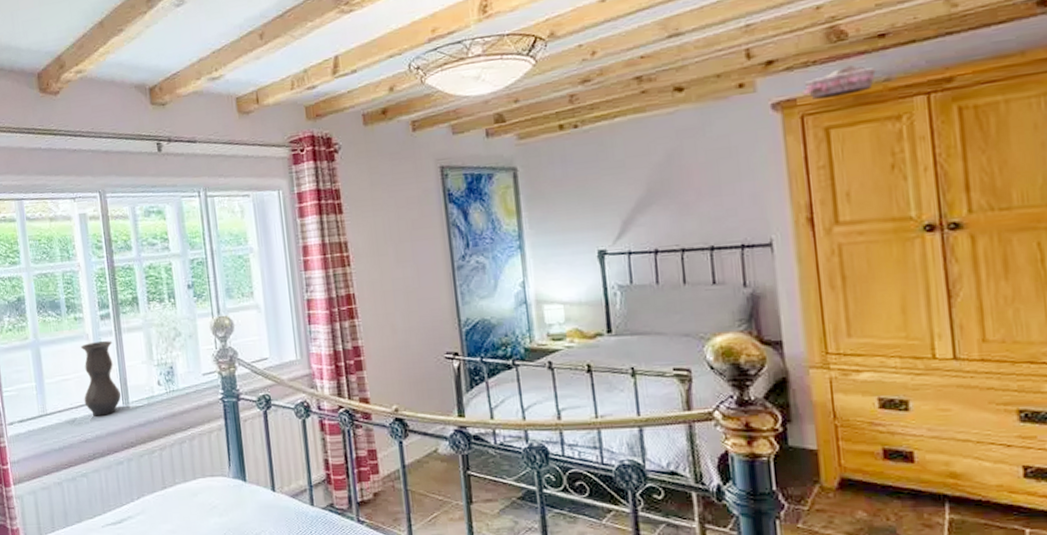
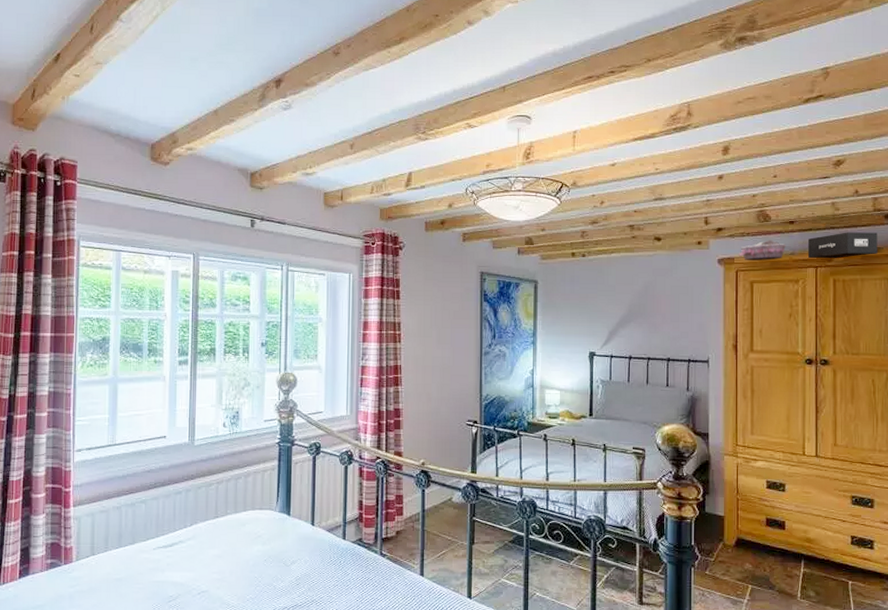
vase: present [80,341,122,416] -> none [153,384,189,450]
box: none [911,28,1030,83] -> present [808,232,878,259]

